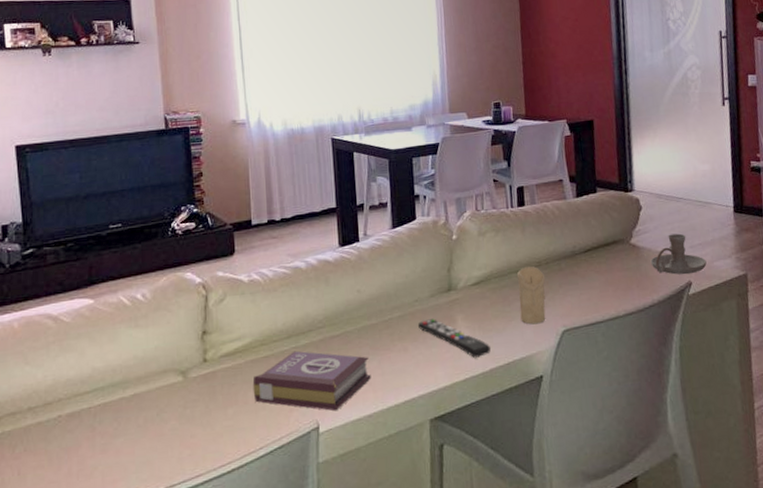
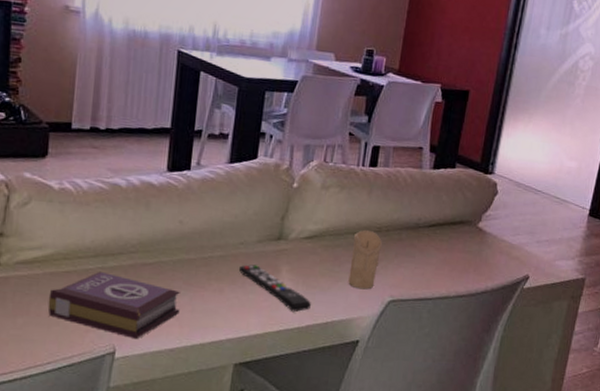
candle holder: present [650,233,707,275] -> none [493,225,549,269]

